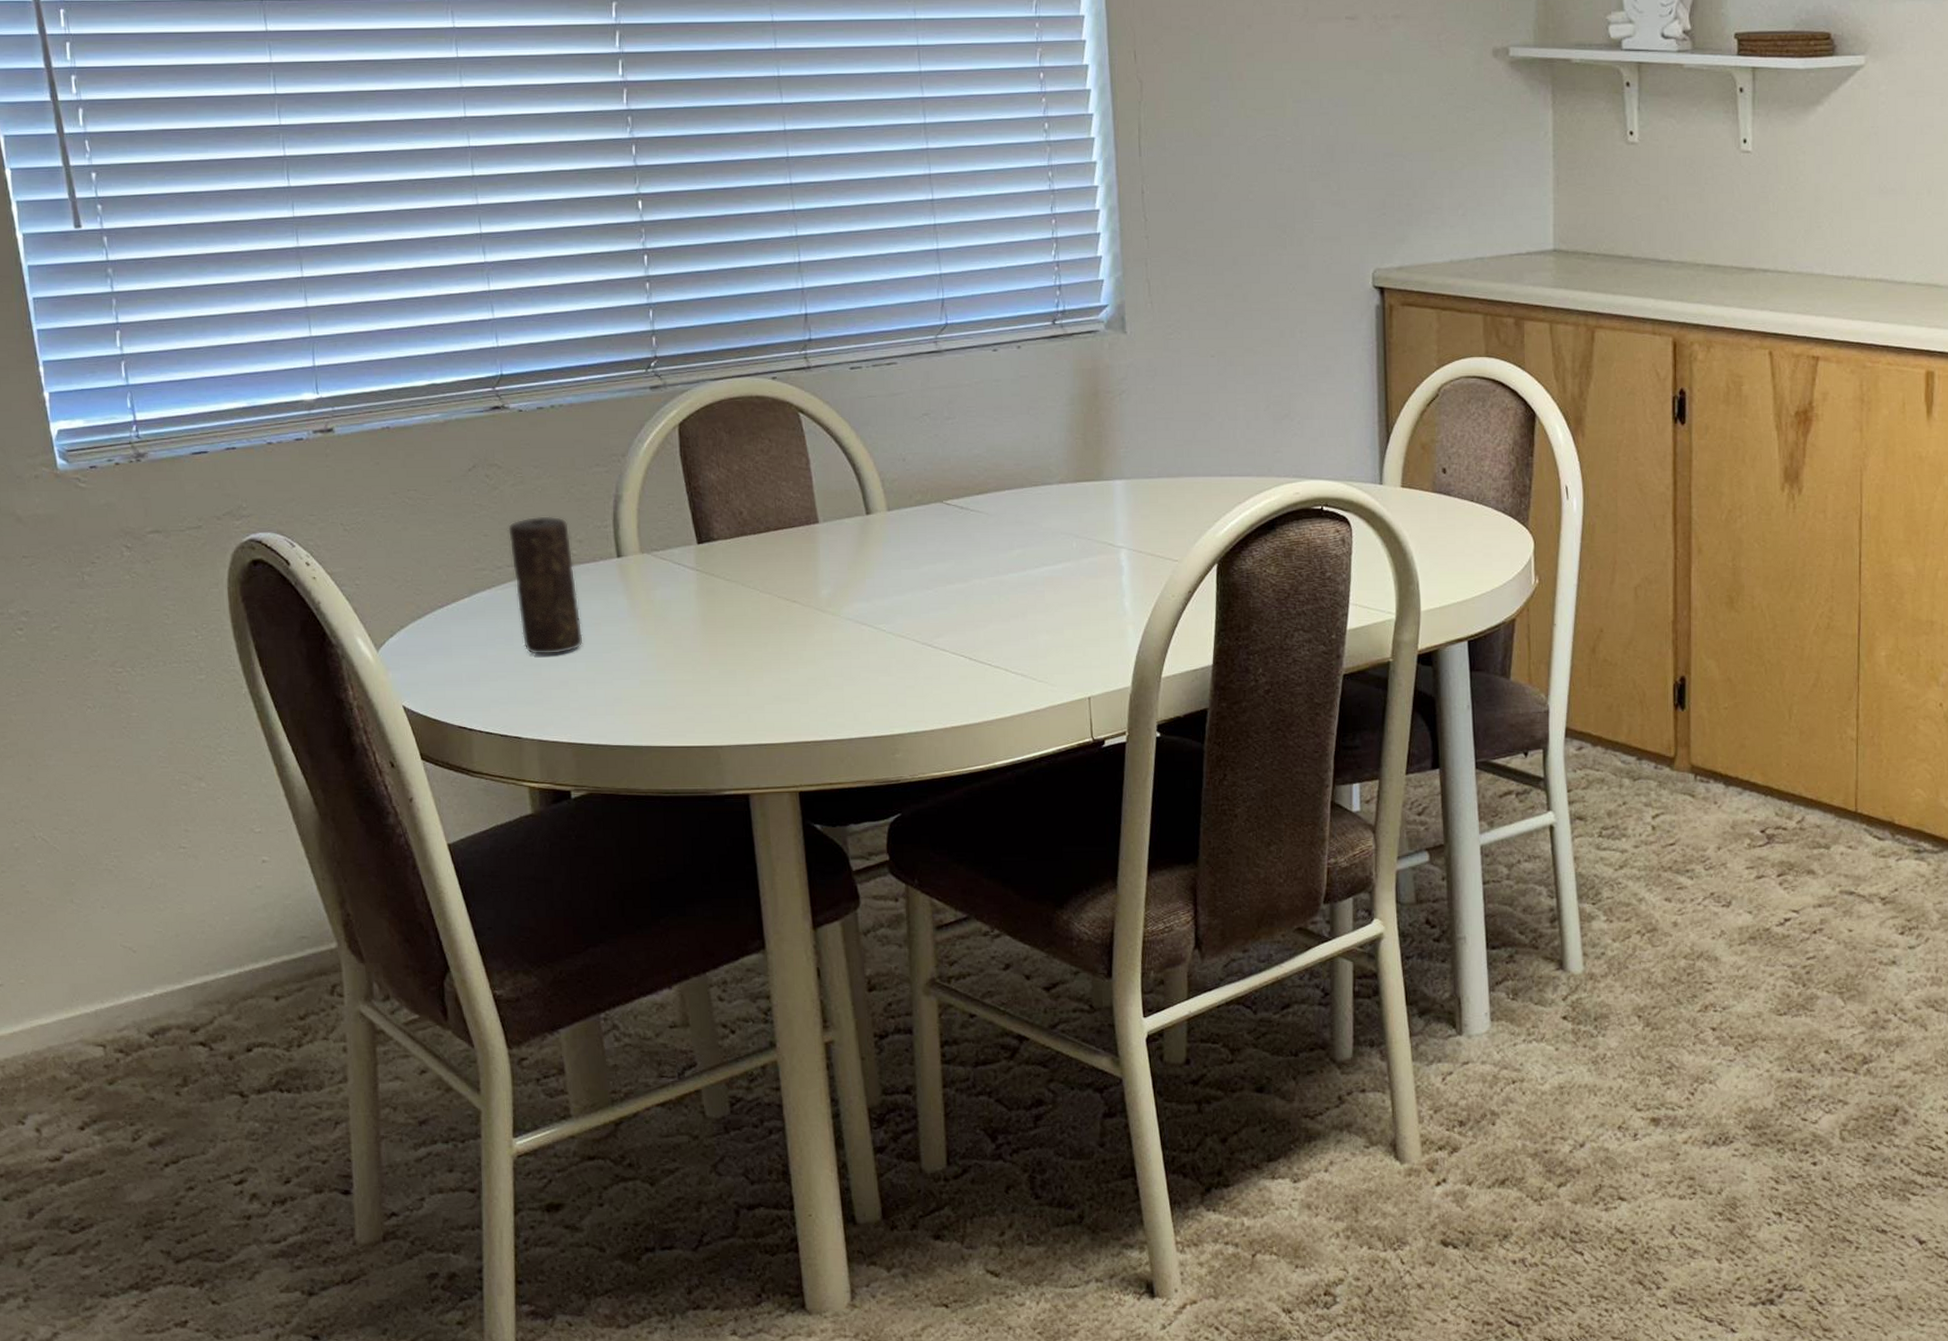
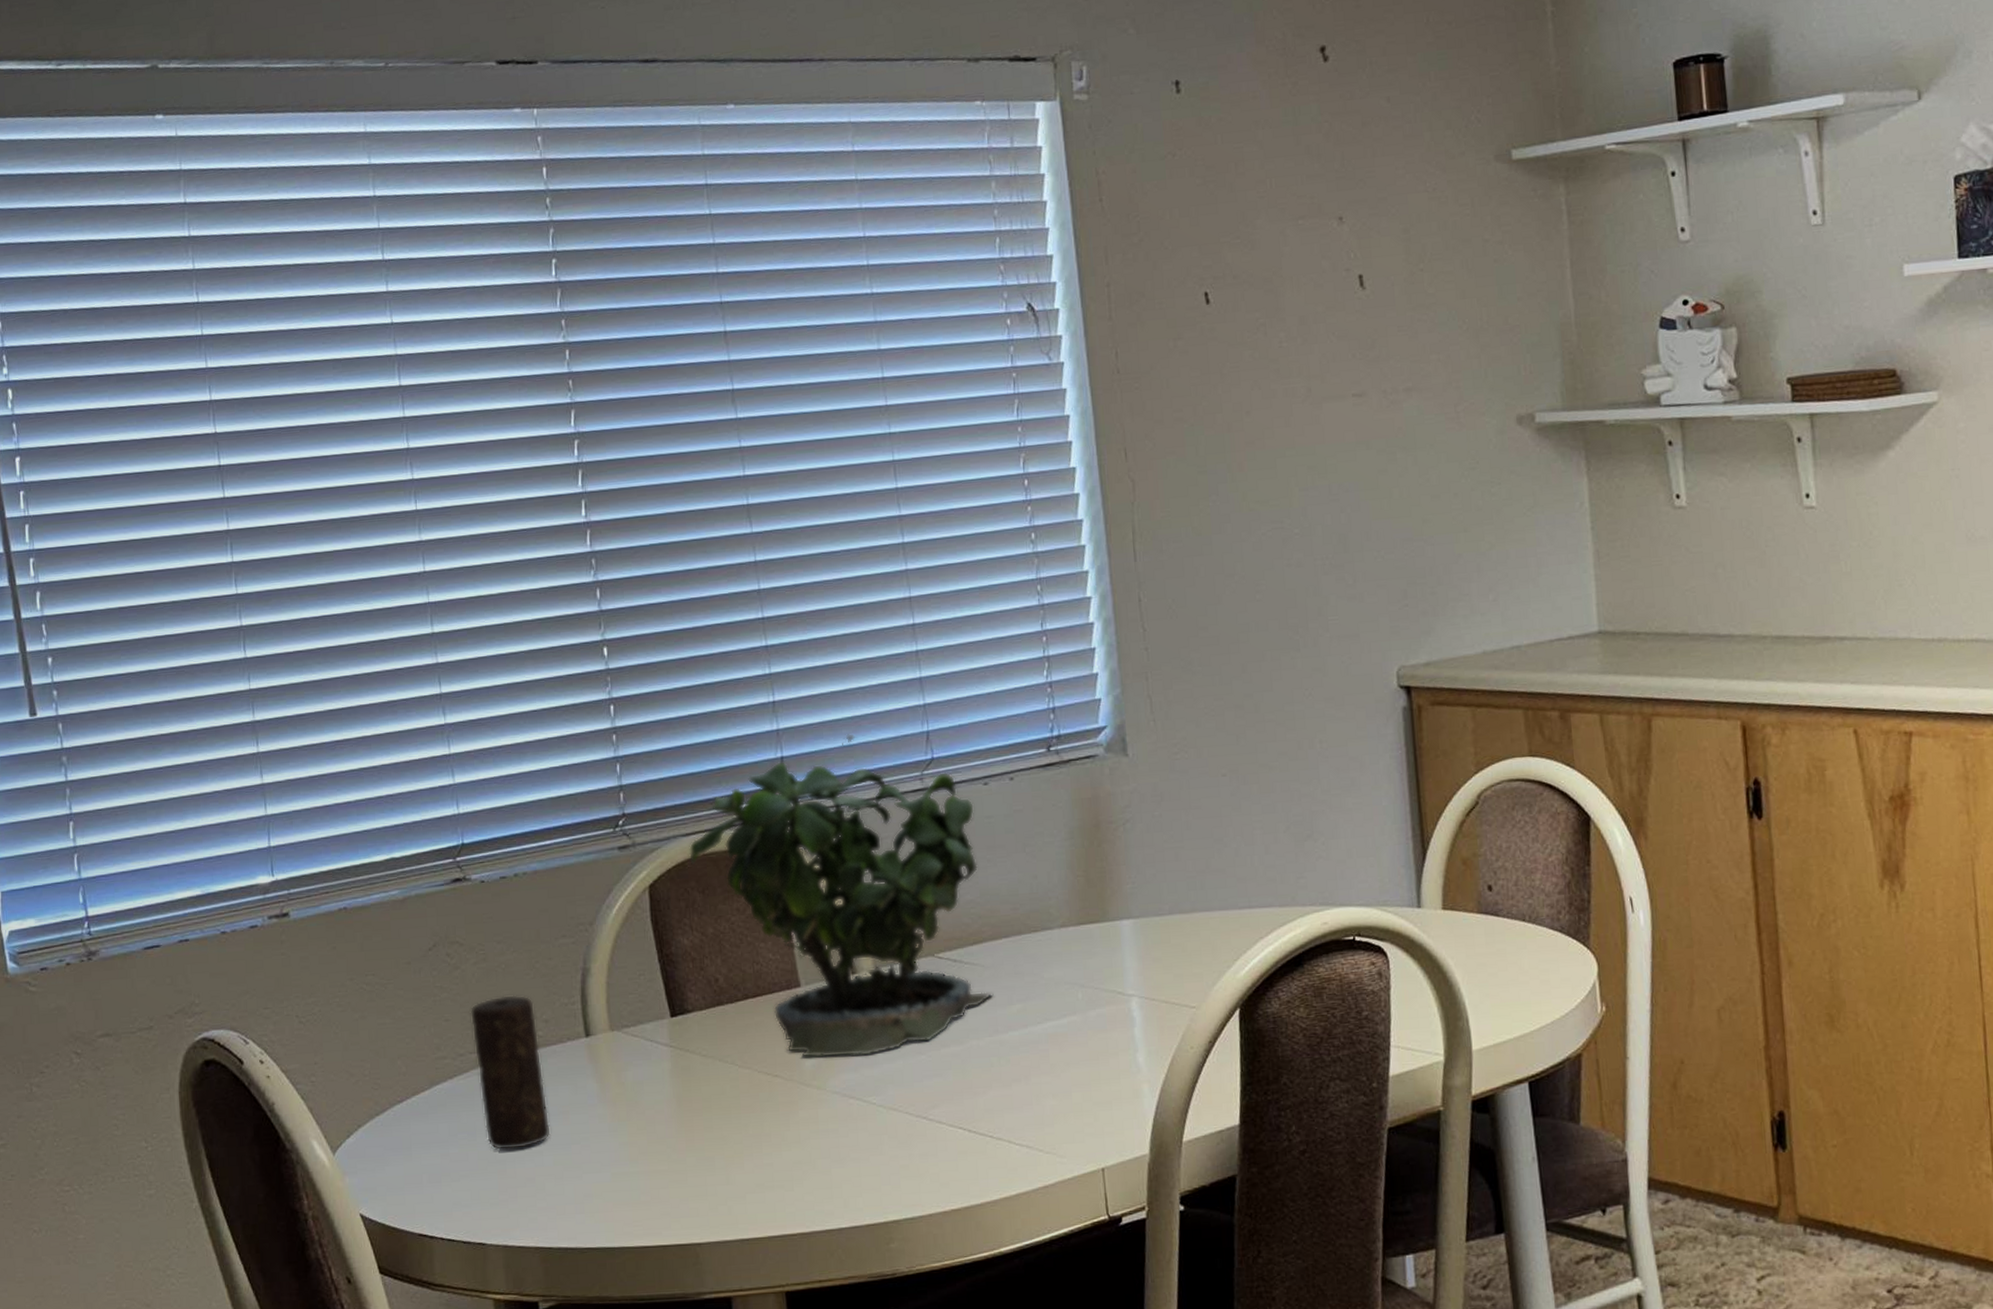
potted plant: none [716,295,996,588] -> present [688,732,994,1058]

